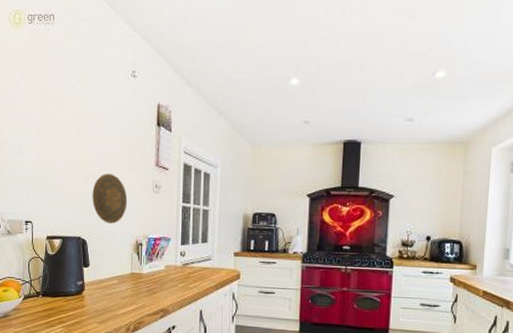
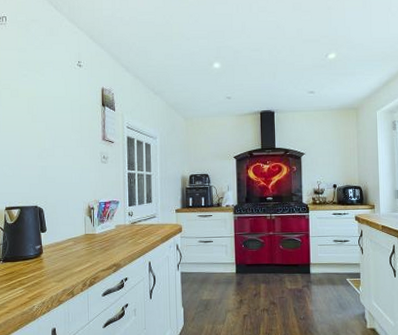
decorative plate: present [92,174,128,224] -> none [46,149,79,192]

